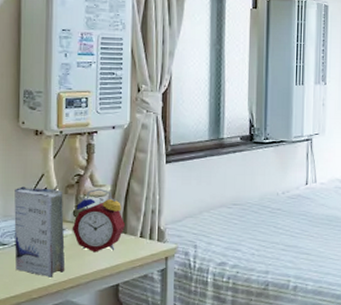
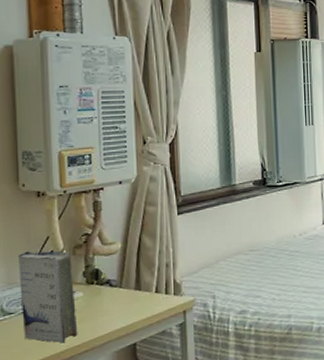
alarm clock: present [72,188,125,252] -> none [82,246,139,313]

